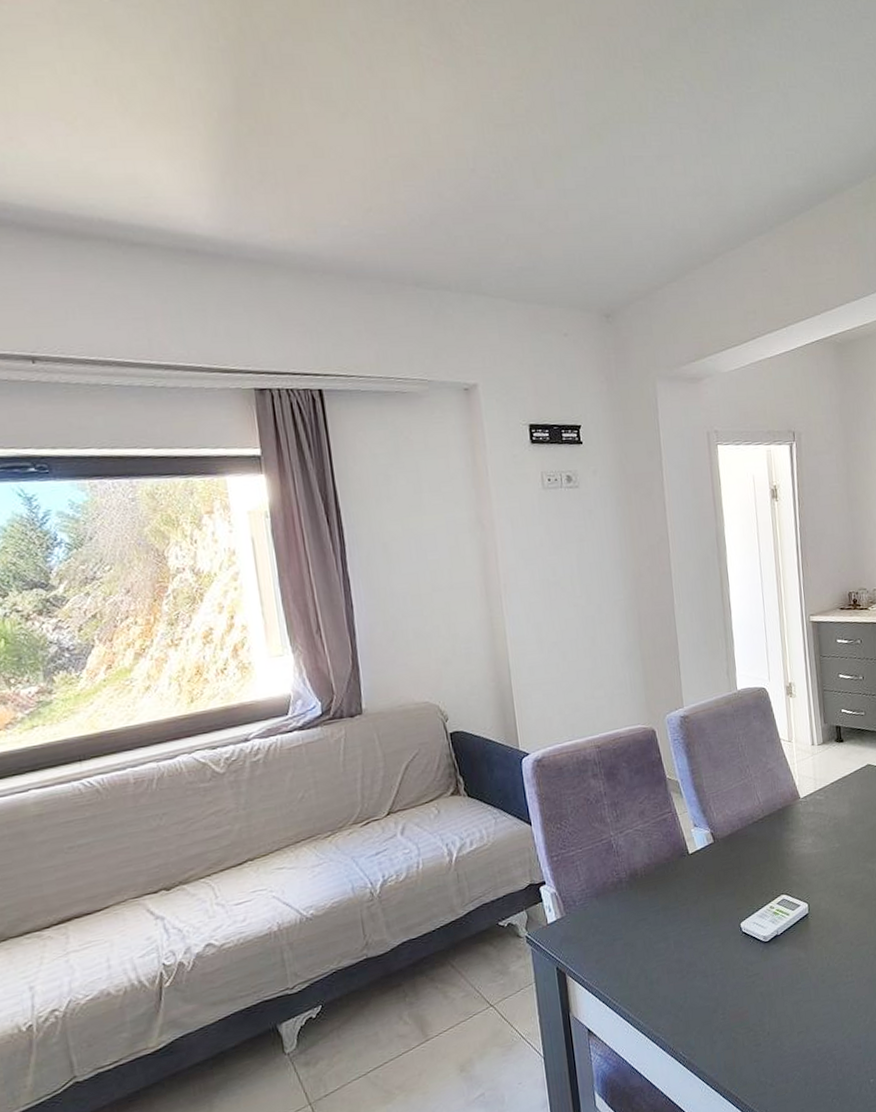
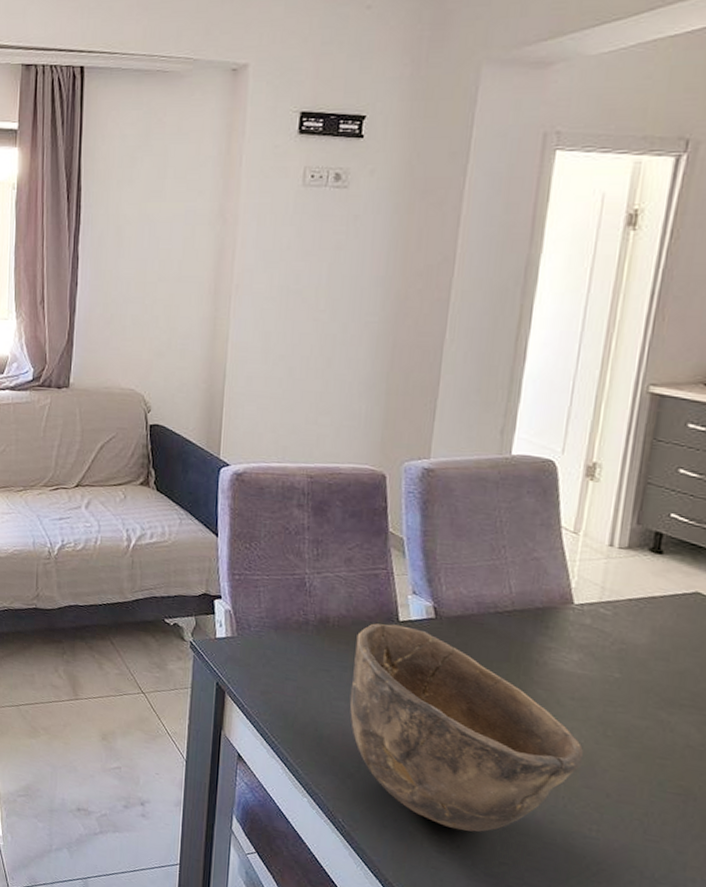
bowl: none [661,856,831,1021] -> present [349,623,584,832]

